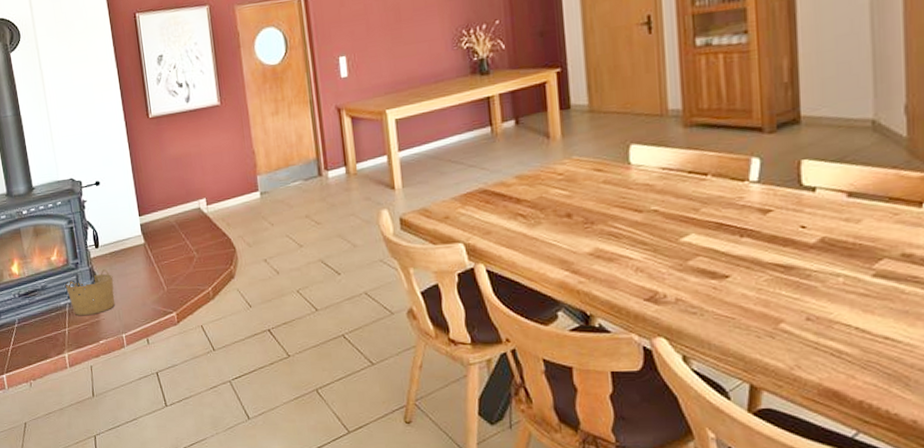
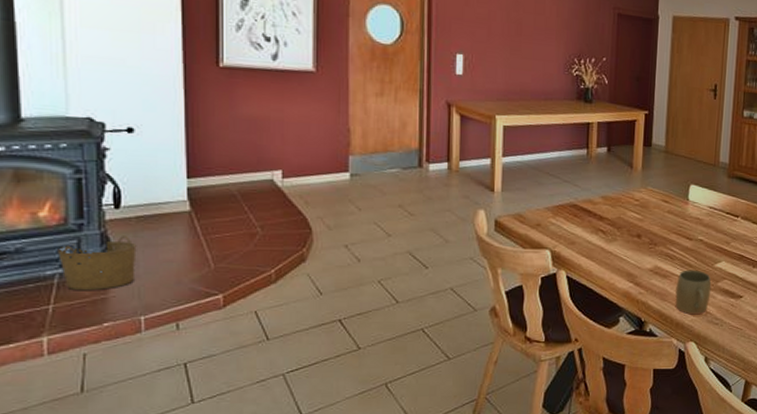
mug: none [627,248,680,304] -> present [675,269,712,315]

